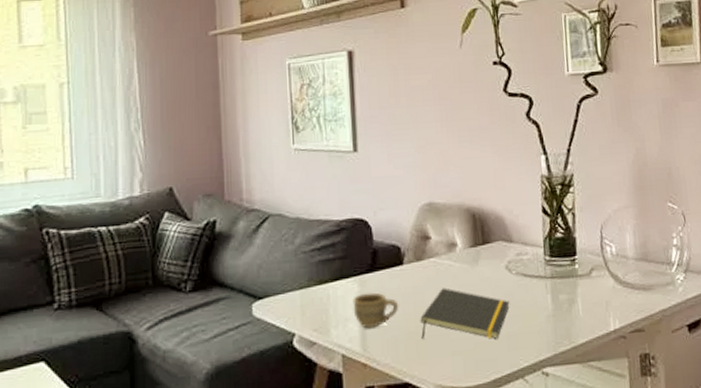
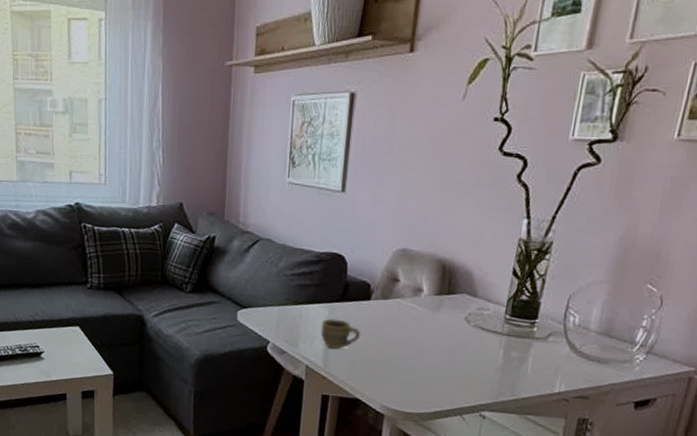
notepad: present [420,287,510,340] -> none [376,326,463,379]

